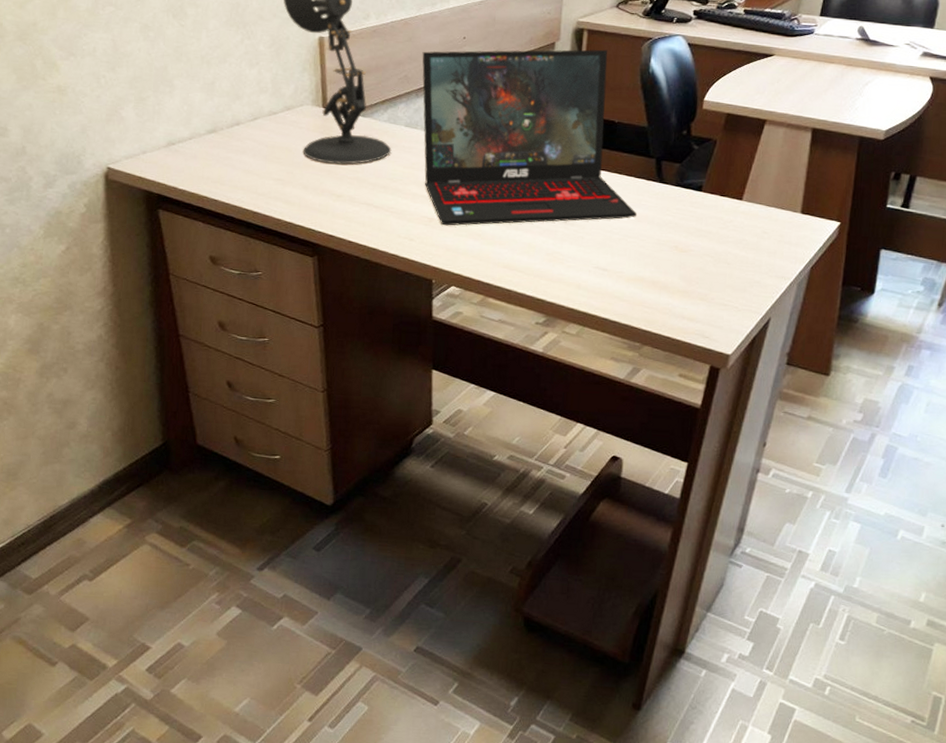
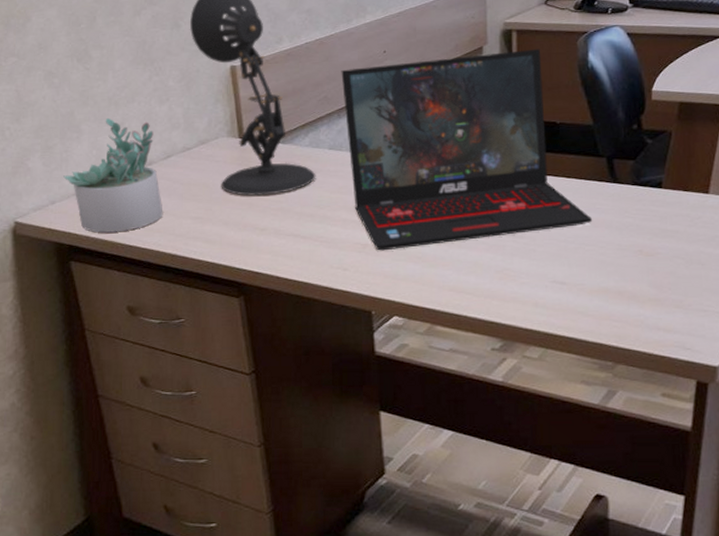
succulent plant: none [155,76,248,186] -> present [63,118,163,233]

